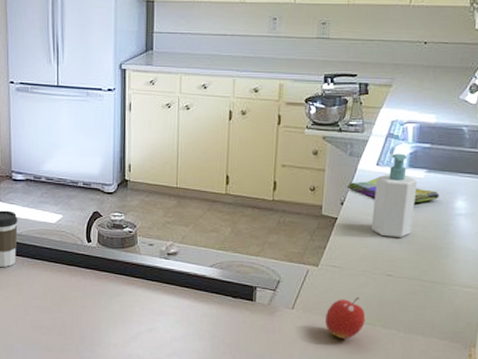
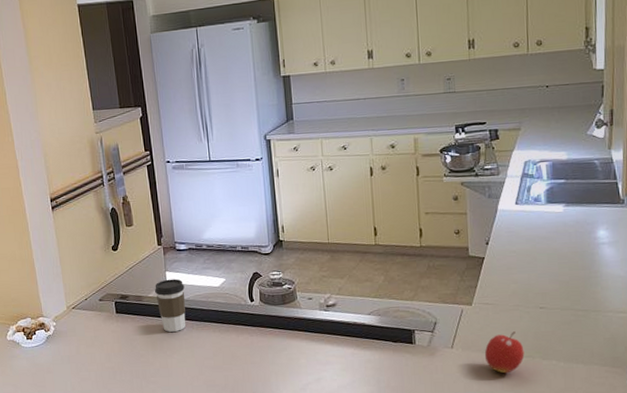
dish towel: present [346,178,439,203] -> none [489,216,581,237]
soap bottle: present [371,153,418,237] -> none [517,191,558,271]

